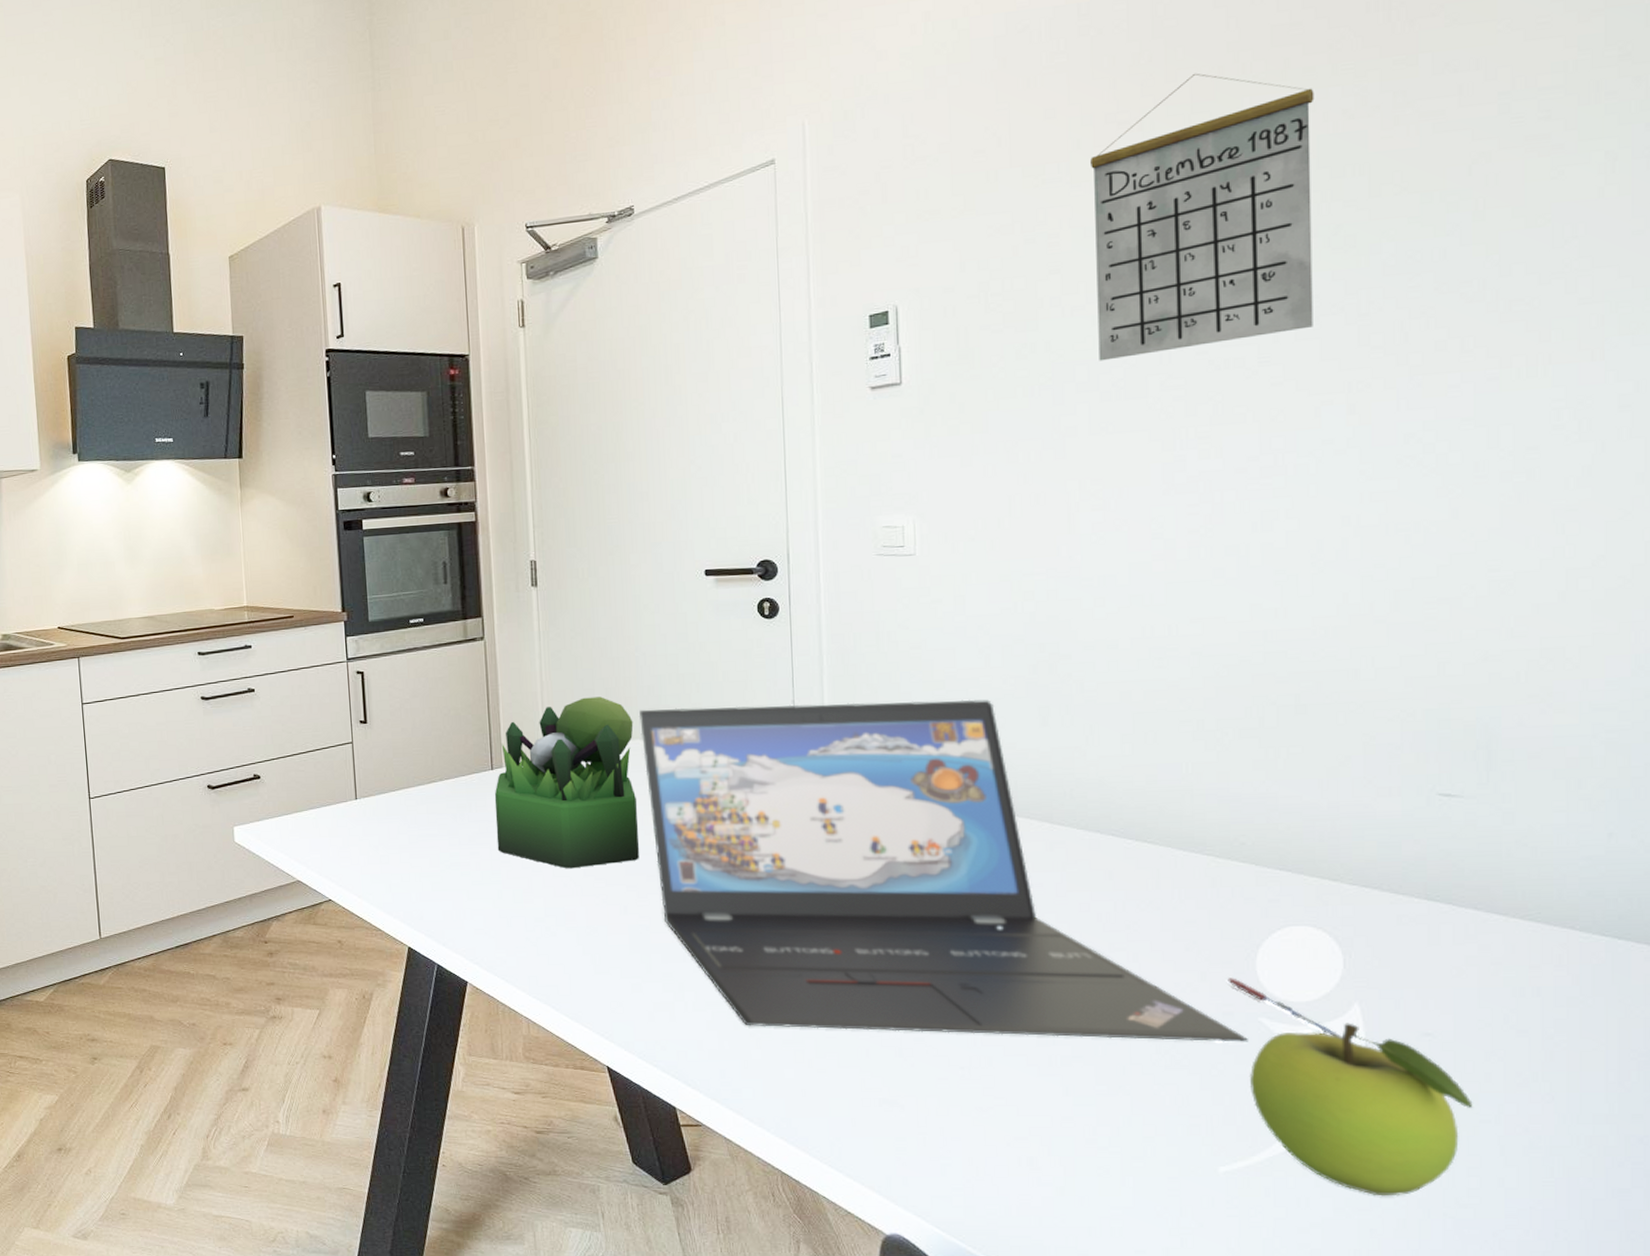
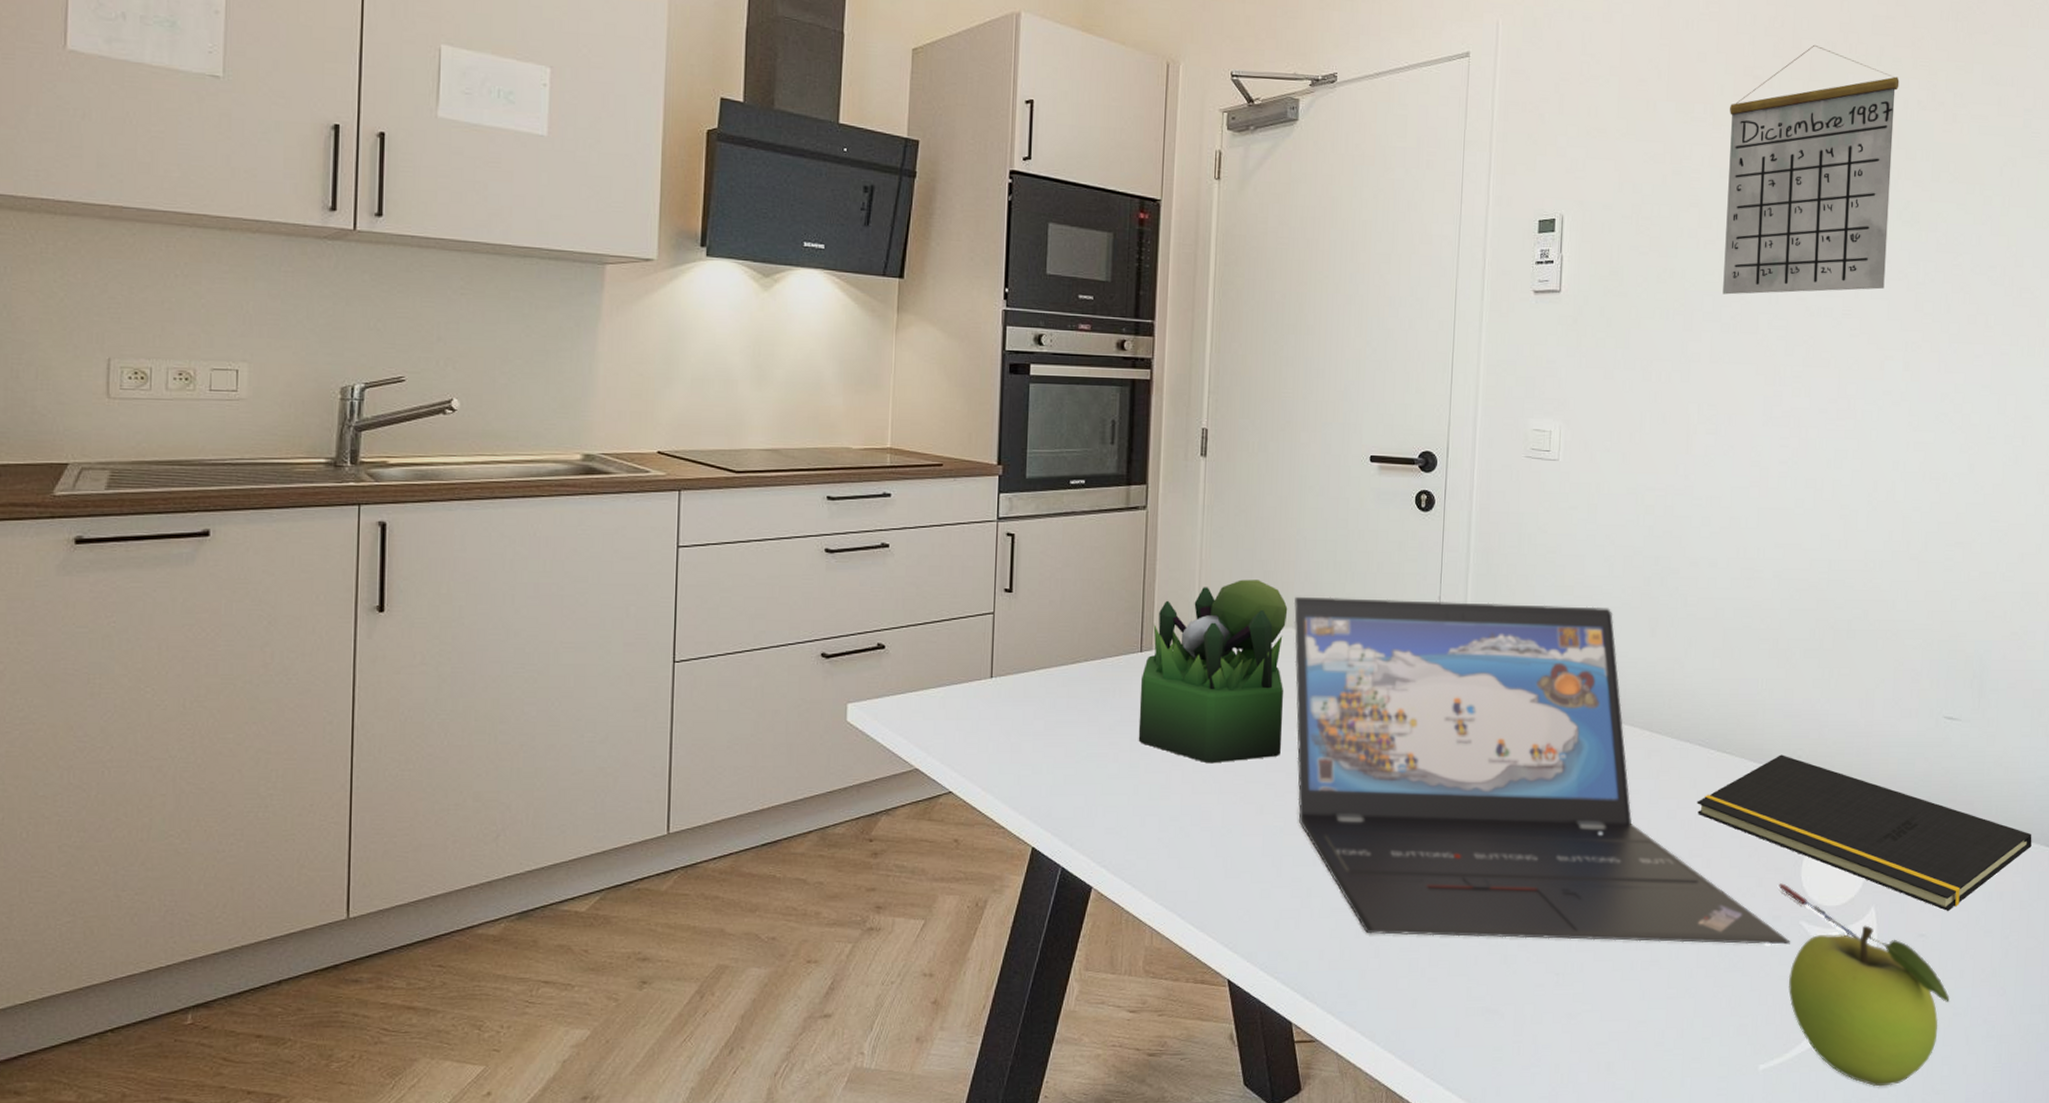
notepad: none [1115,842,1579,1009] -> present [1697,754,2032,912]

